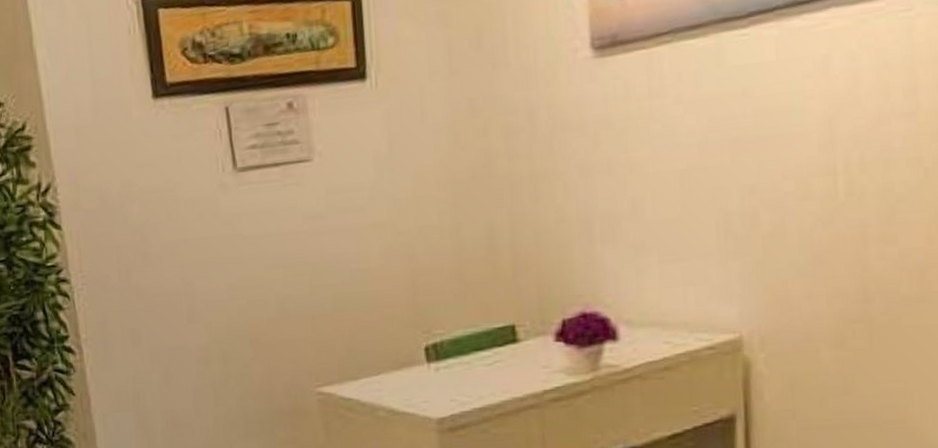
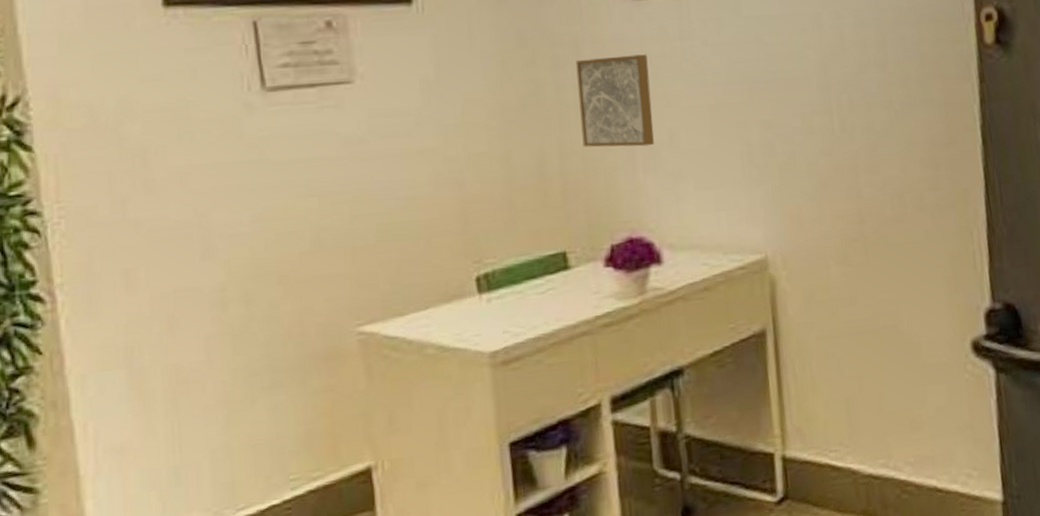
wall art: none [530,117,614,219] -> present [576,54,654,147]

